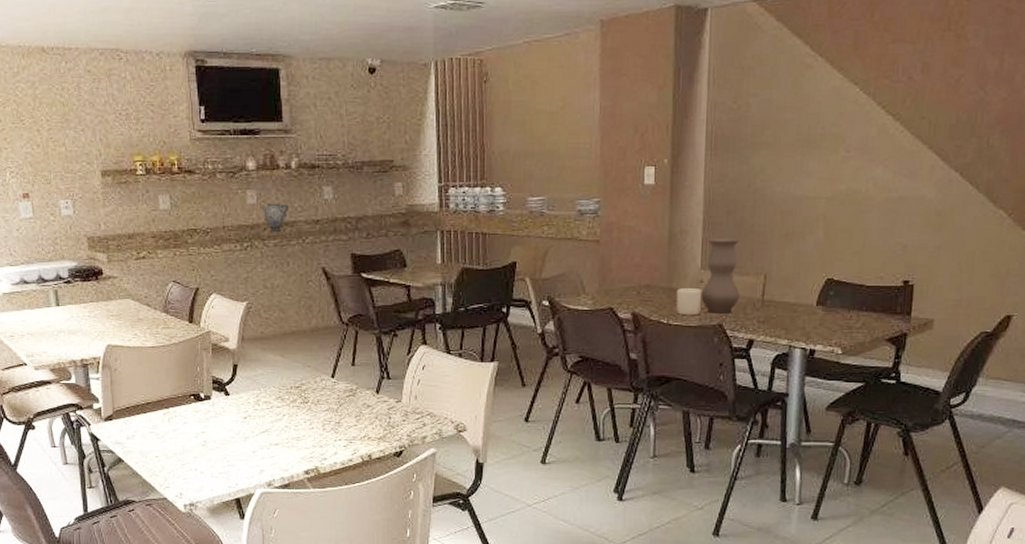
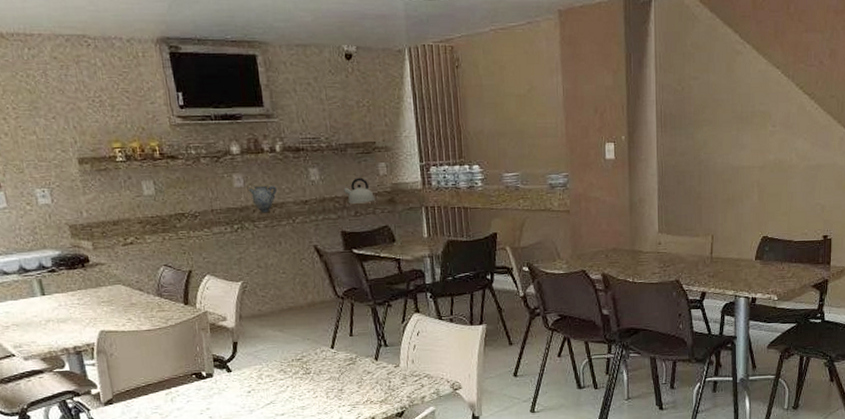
kettle: none [357,197,389,225] -> present [344,177,376,204]
mug: present [676,287,703,316] -> none [638,249,661,274]
vase: present [701,238,740,314] -> none [660,205,693,271]

